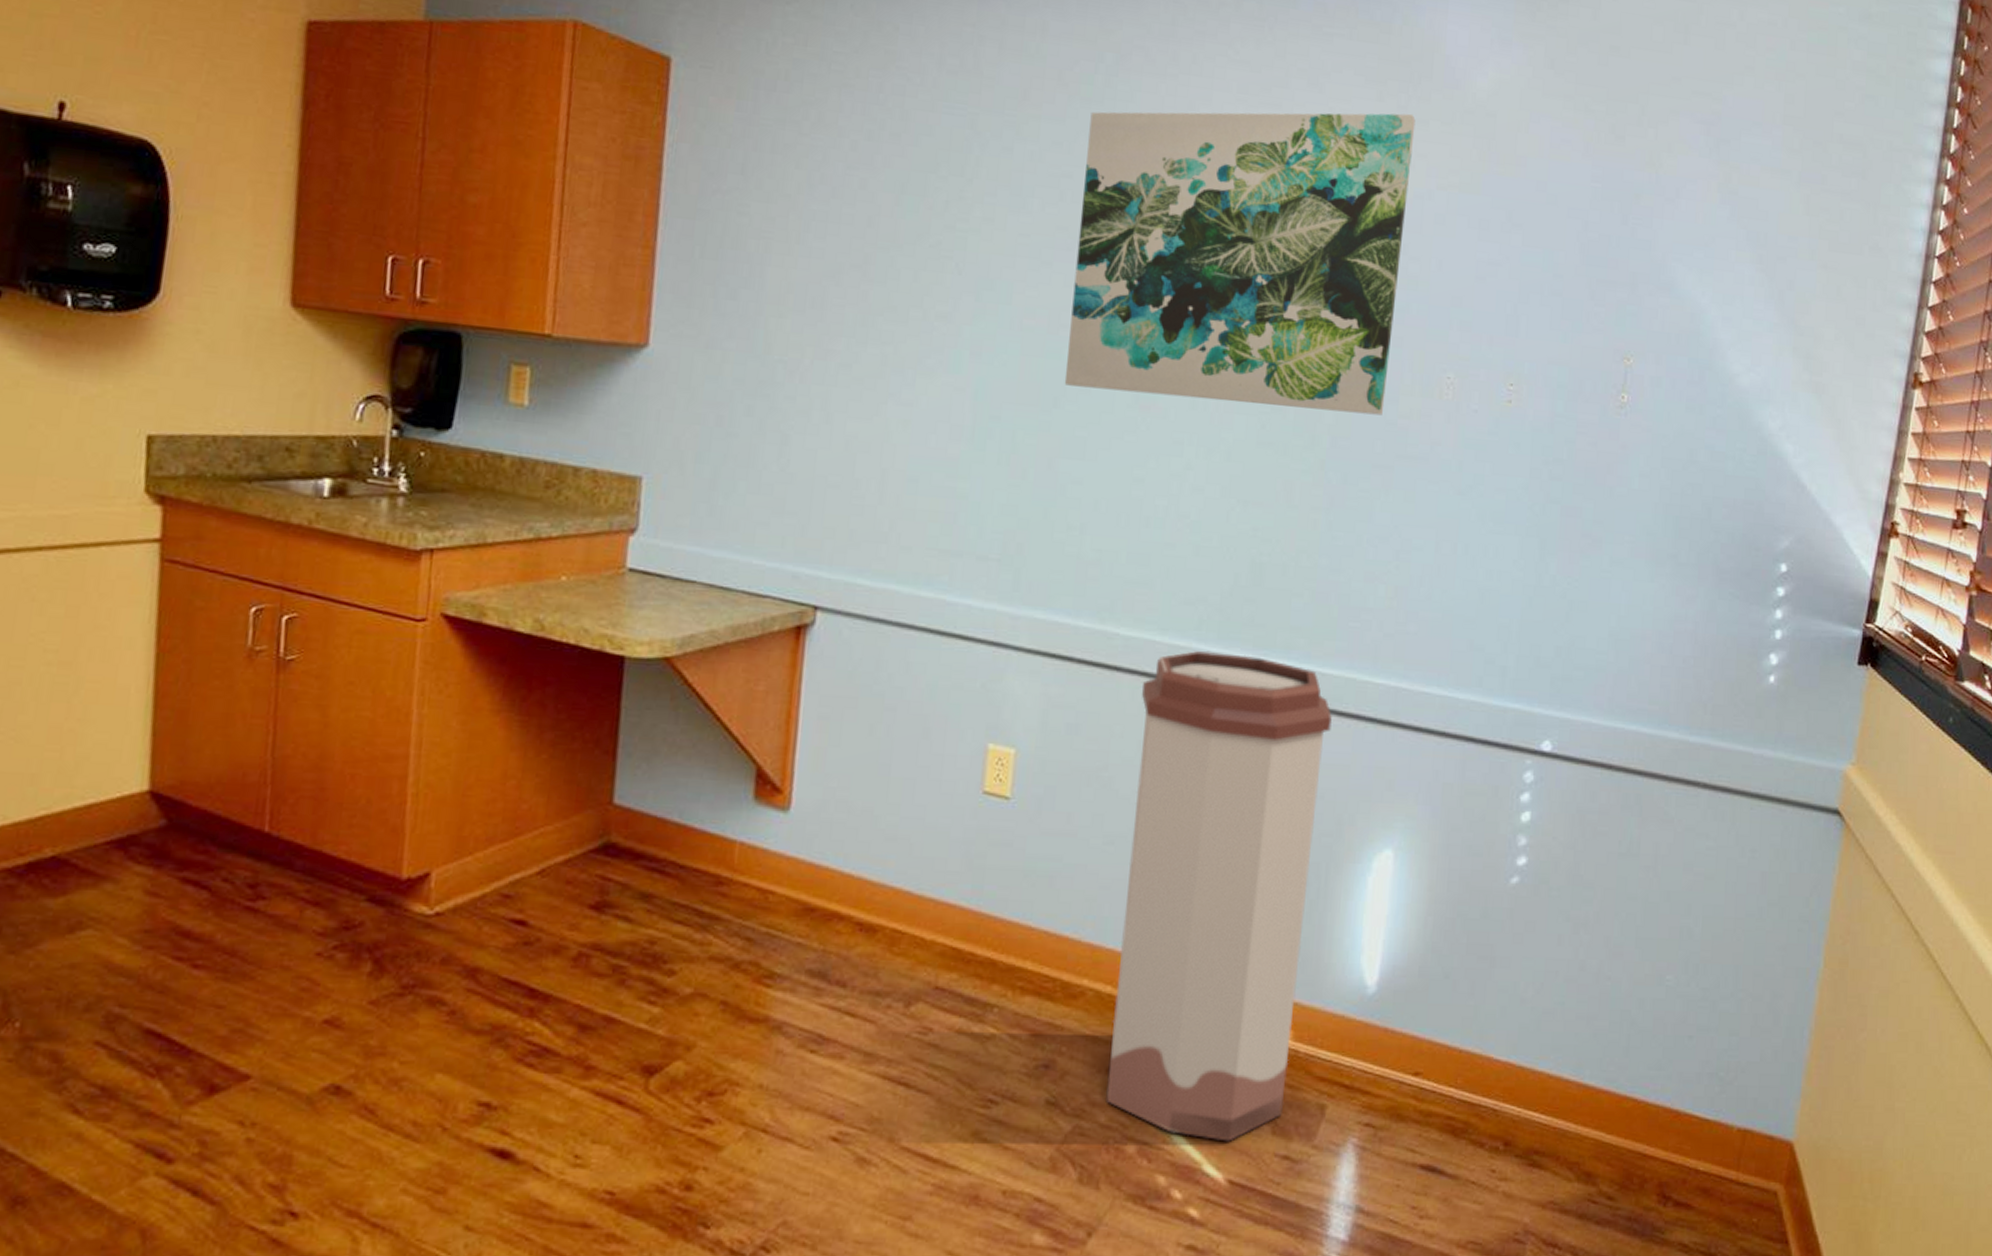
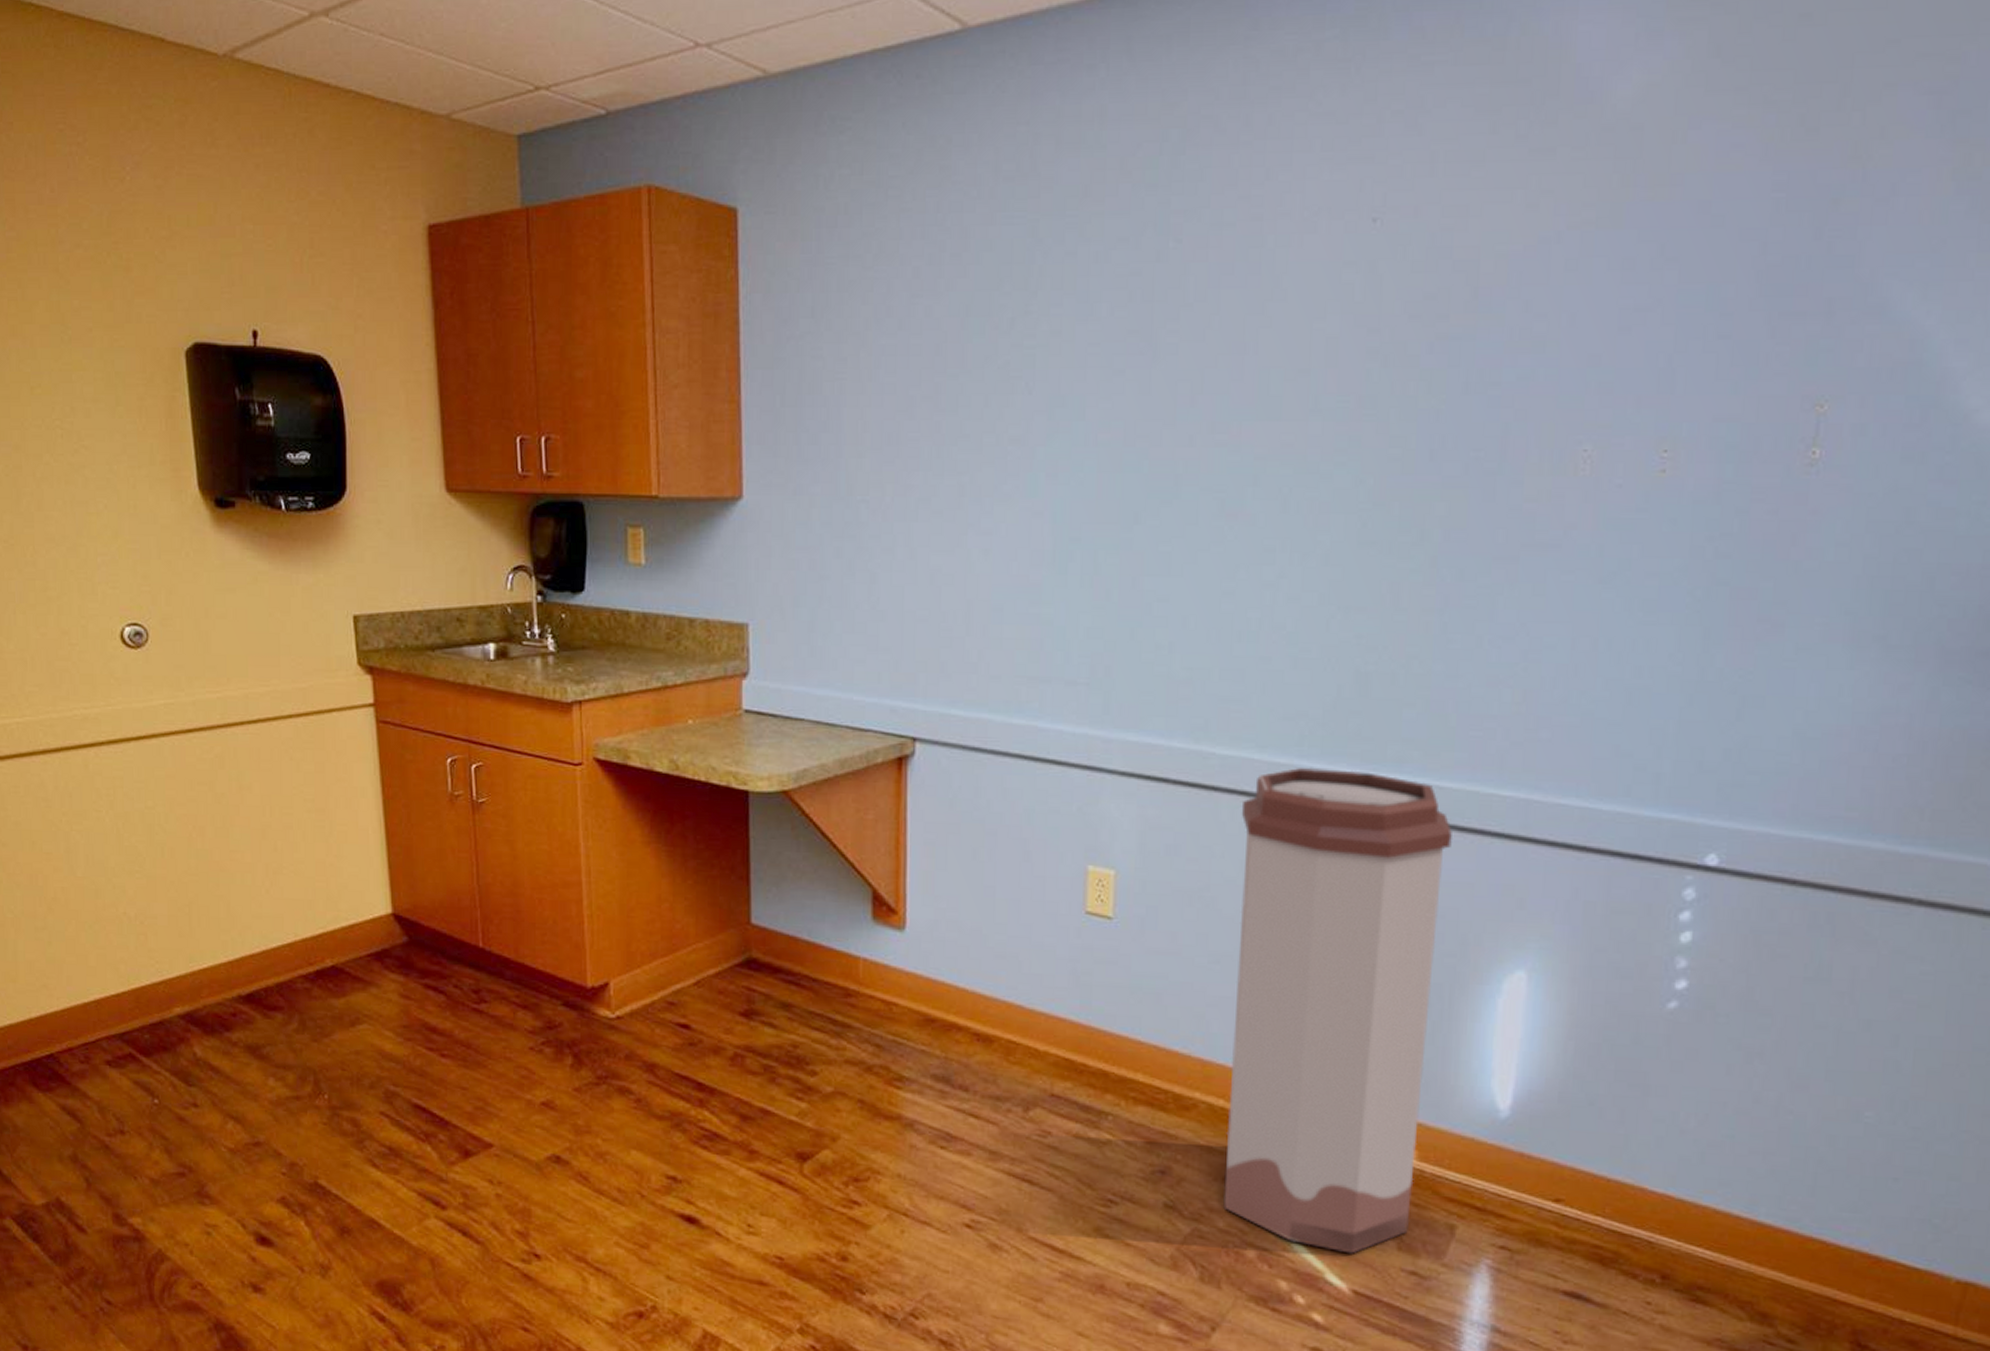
wall art: present [1064,111,1416,416] -> none [1144,142,1539,501]

